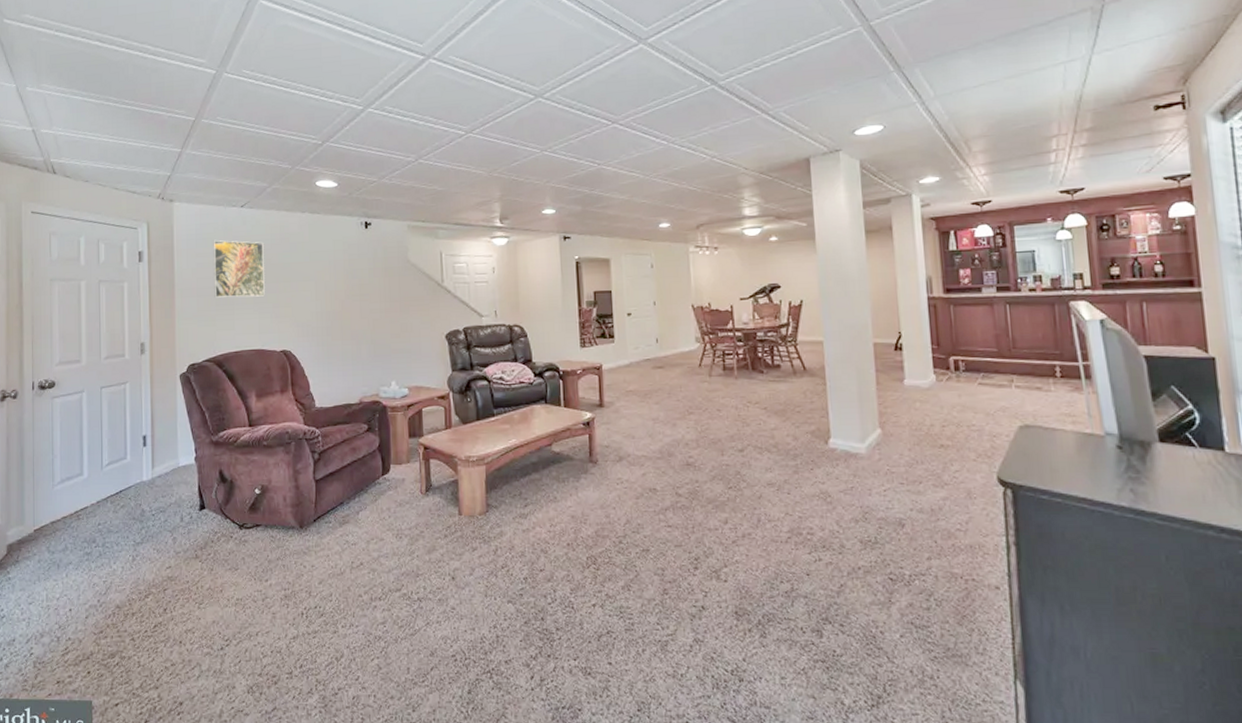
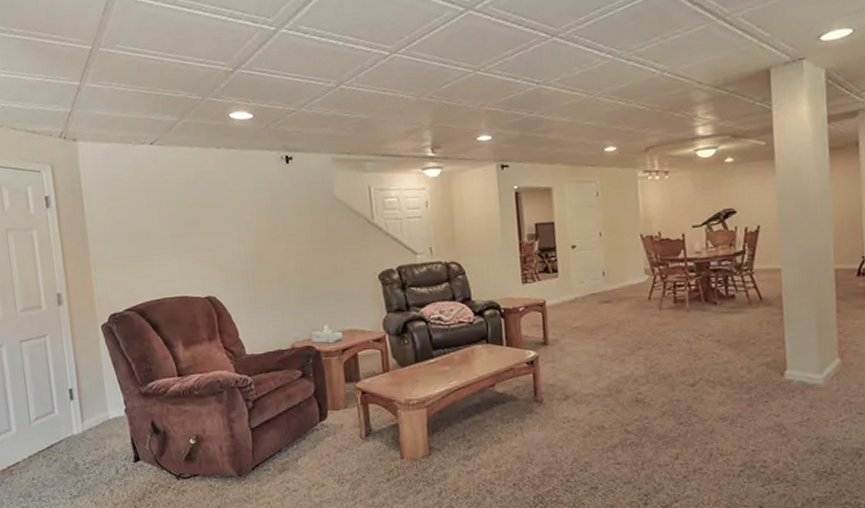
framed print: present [213,240,265,298] -> none [123,181,184,243]

